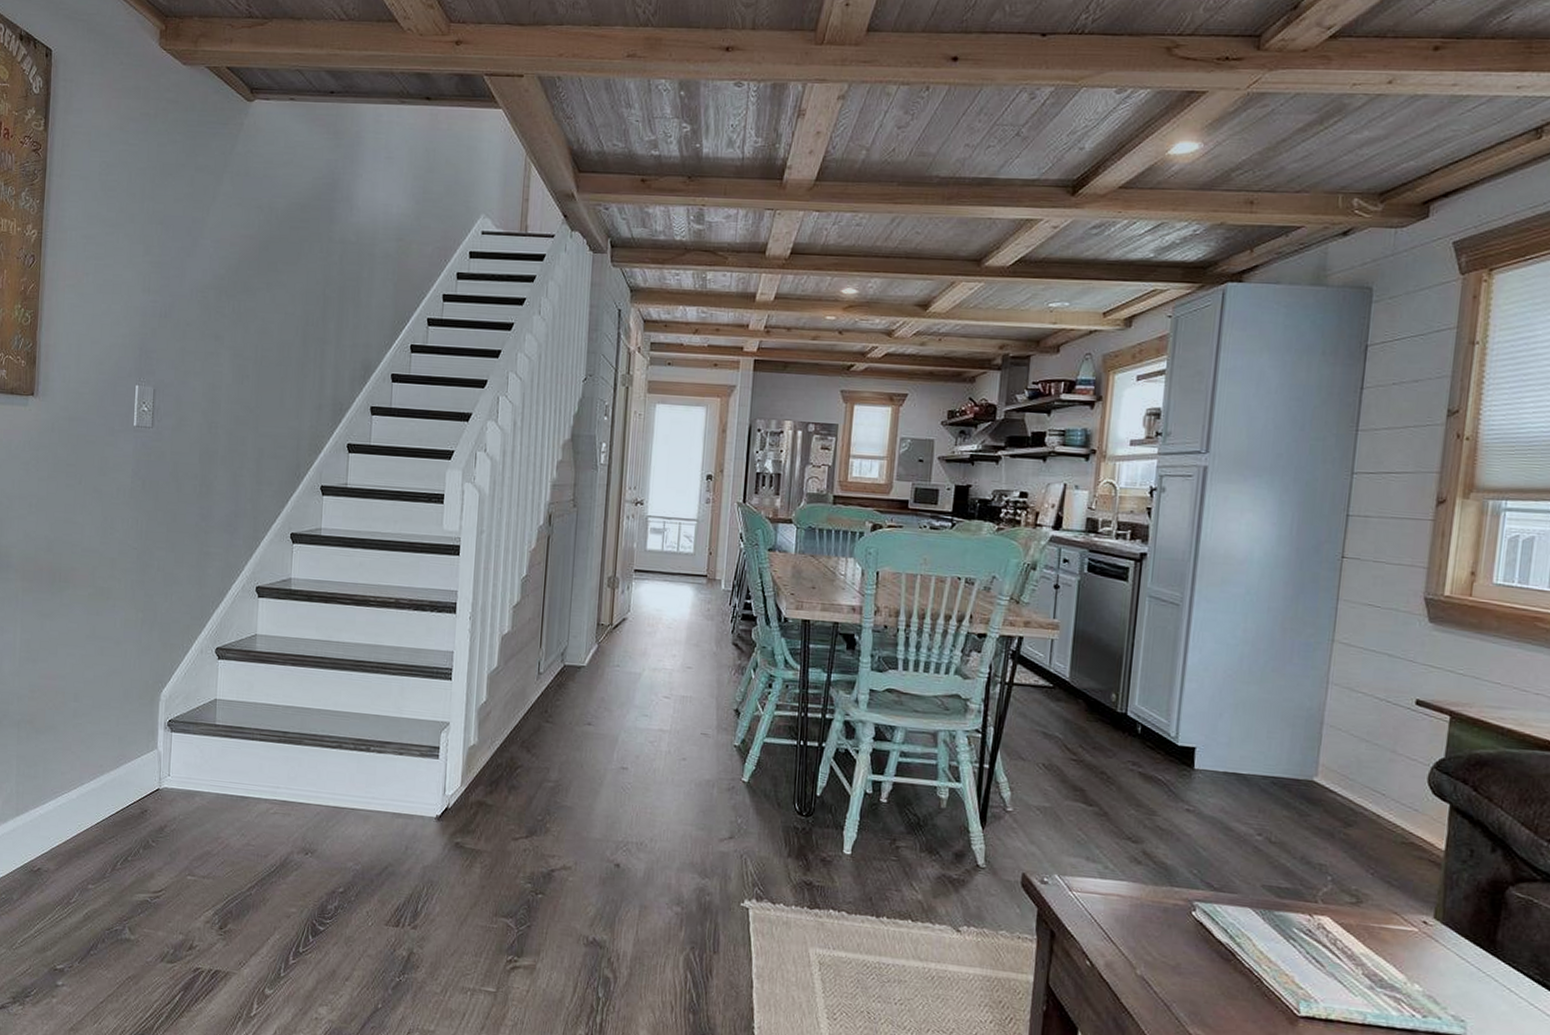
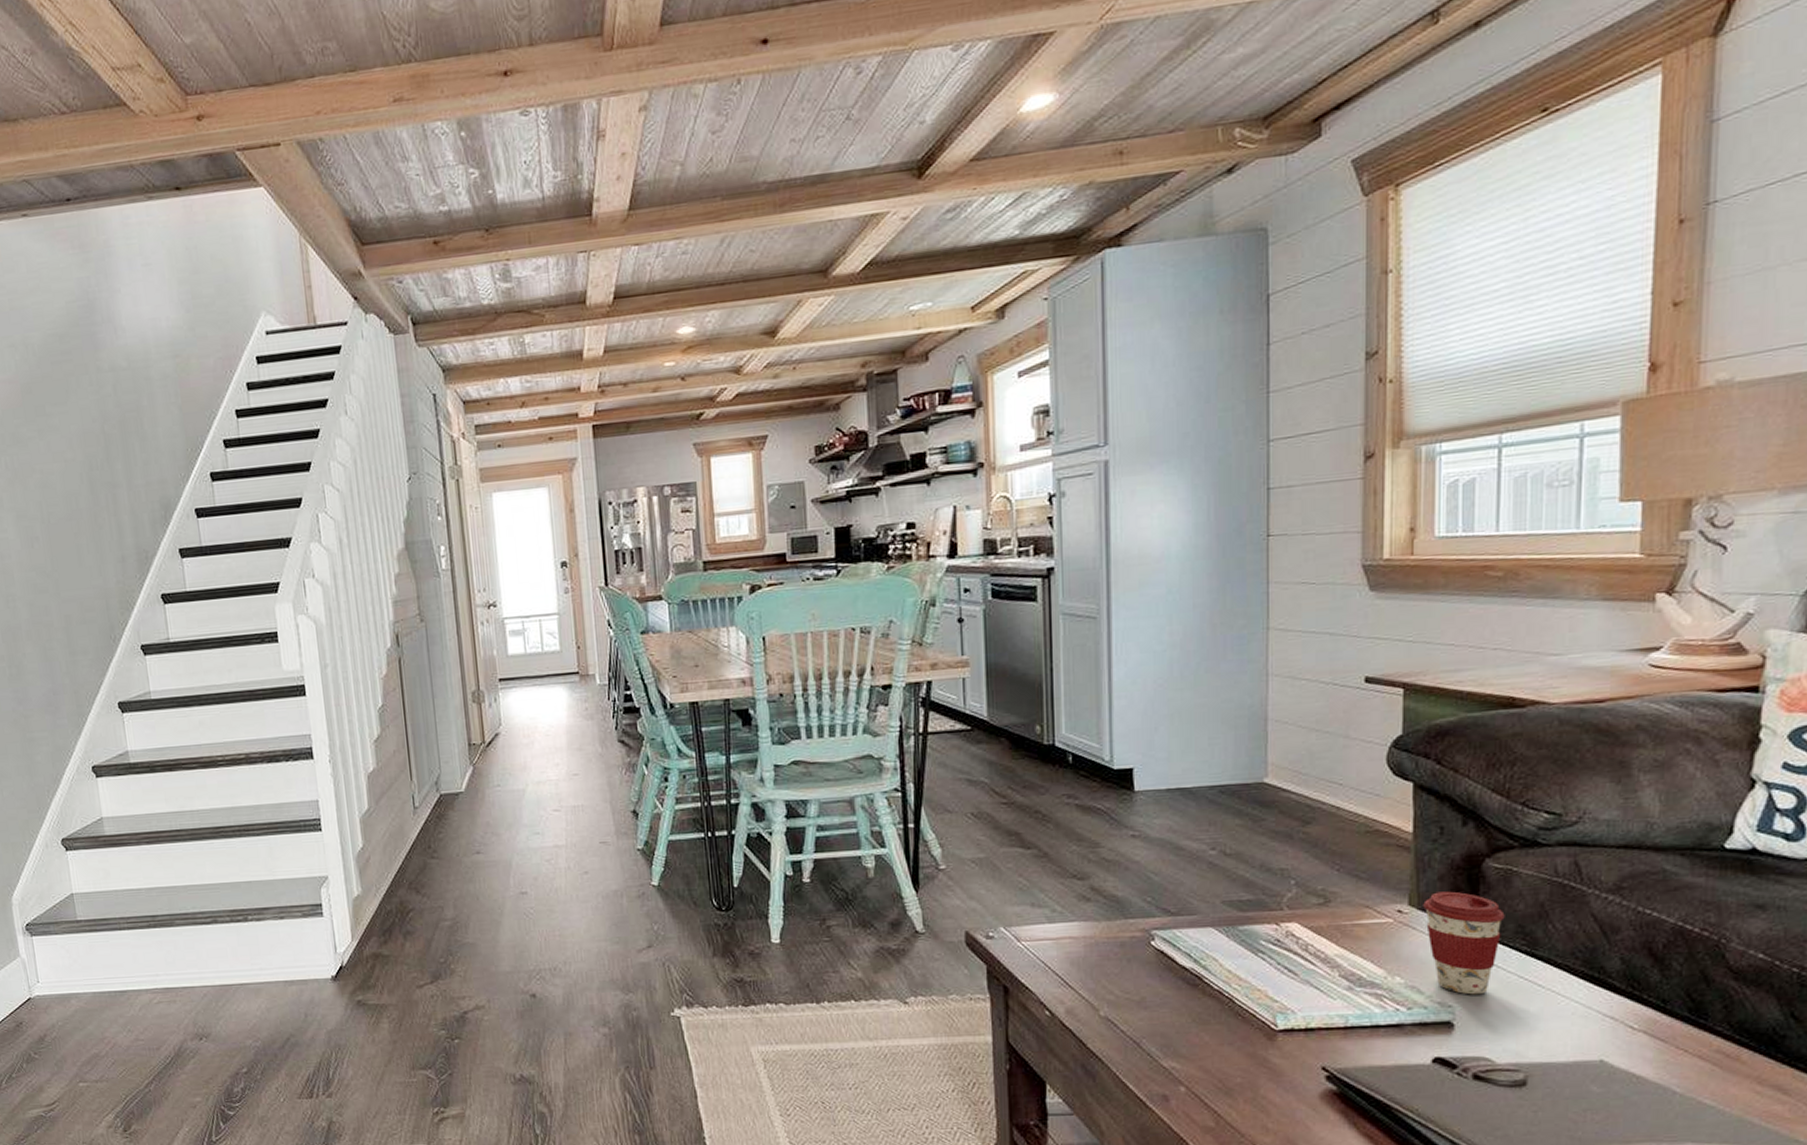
coffee cup: none [1447,910,1522,1015] -> present [1423,891,1505,995]

